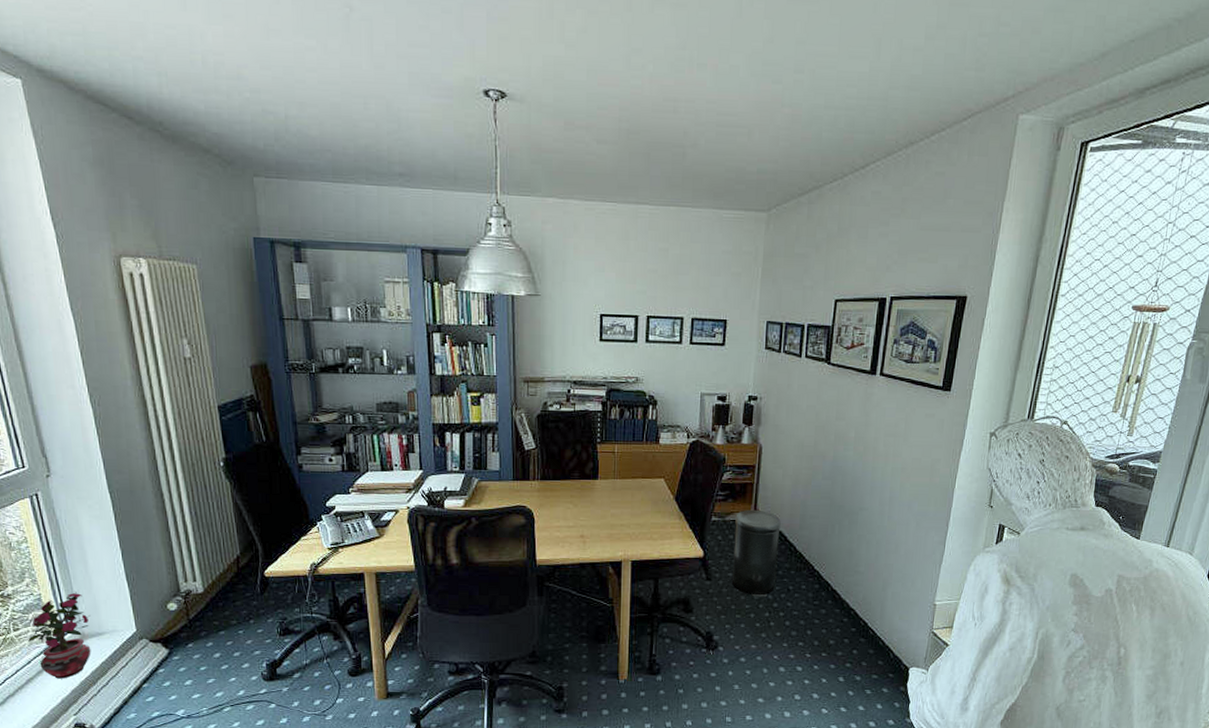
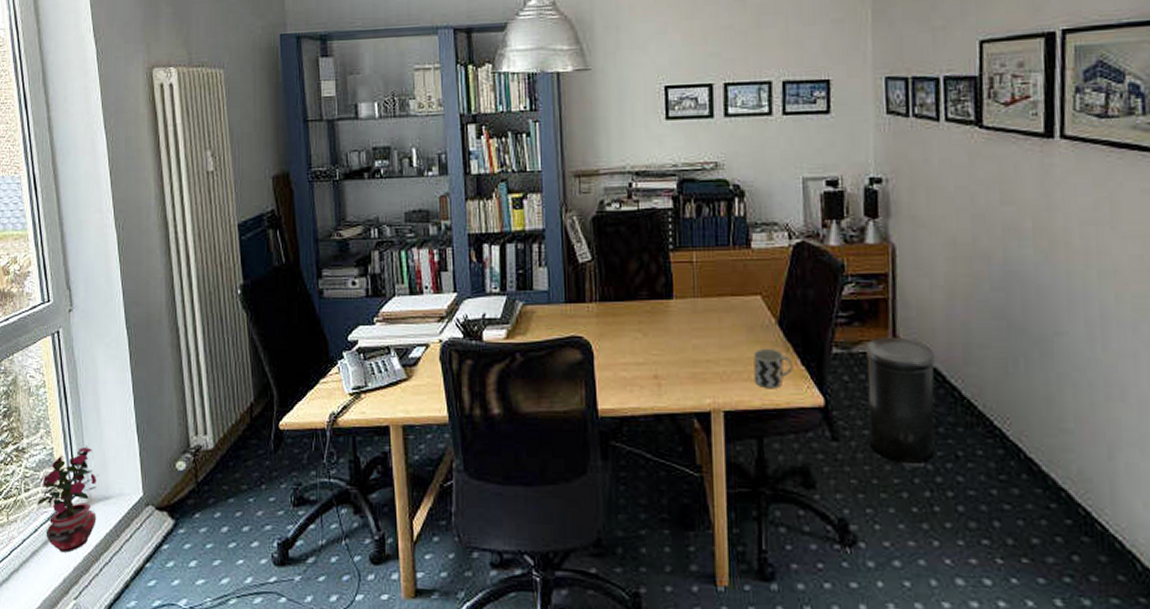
cup: none [655,516,683,545] -> present [753,348,792,389]

